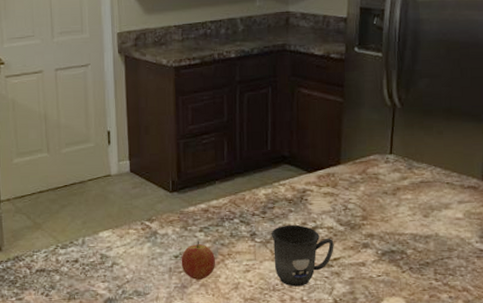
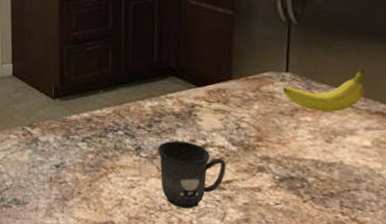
fruit: present [181,241,216,281] -> none [62,151,99,194]
fruit: none [387,146,461,189] -> present [283,68,366,112]

